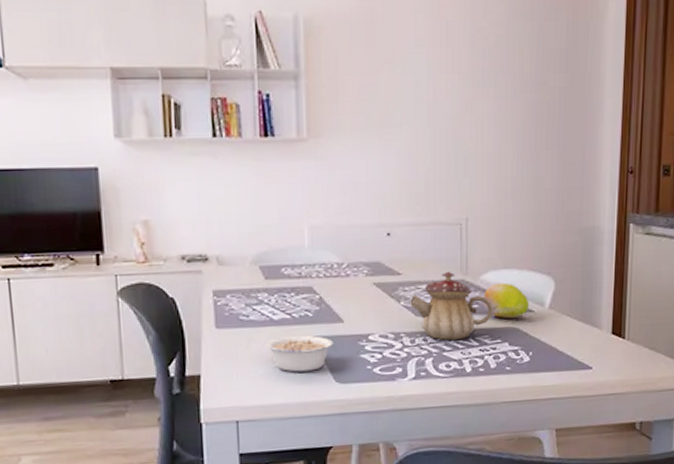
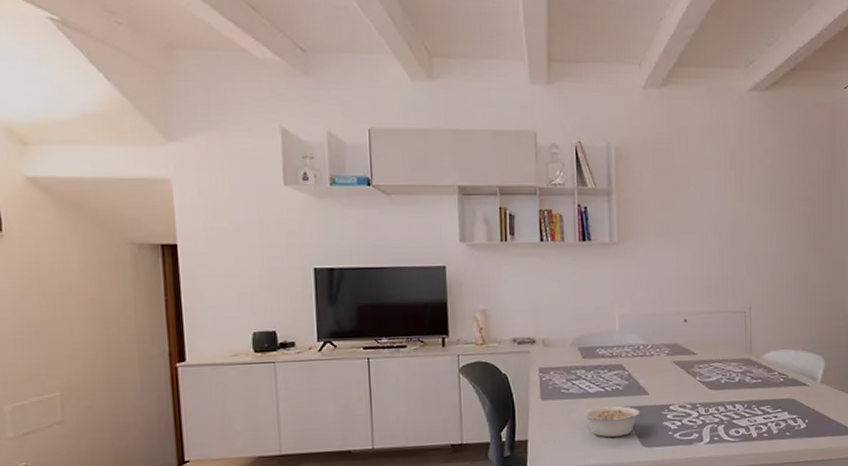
teapot: present [410,271,494,340] -> none [704,351,775,410]
fruit: present [483,282,530,319] -> none [765,361,804,392]

